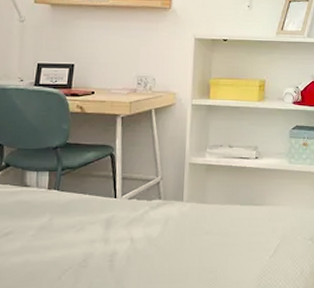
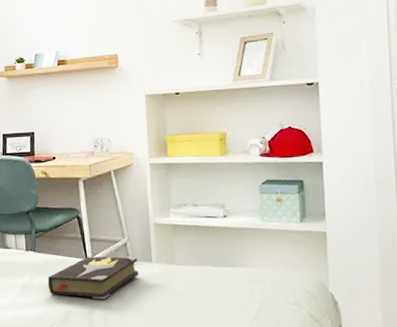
hardback book: none [68,195,169,240] -> present [47,256,139,300]

